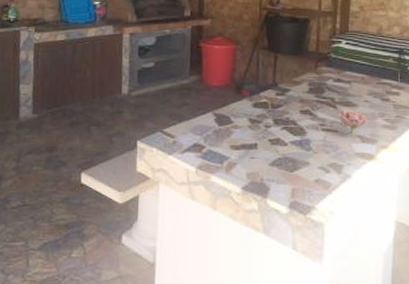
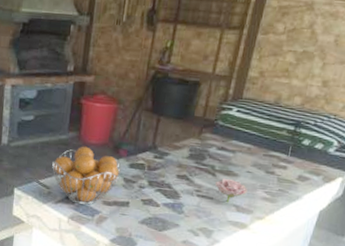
fruit basket: none [175,89,246,151] -> present [51,146,121,205]

